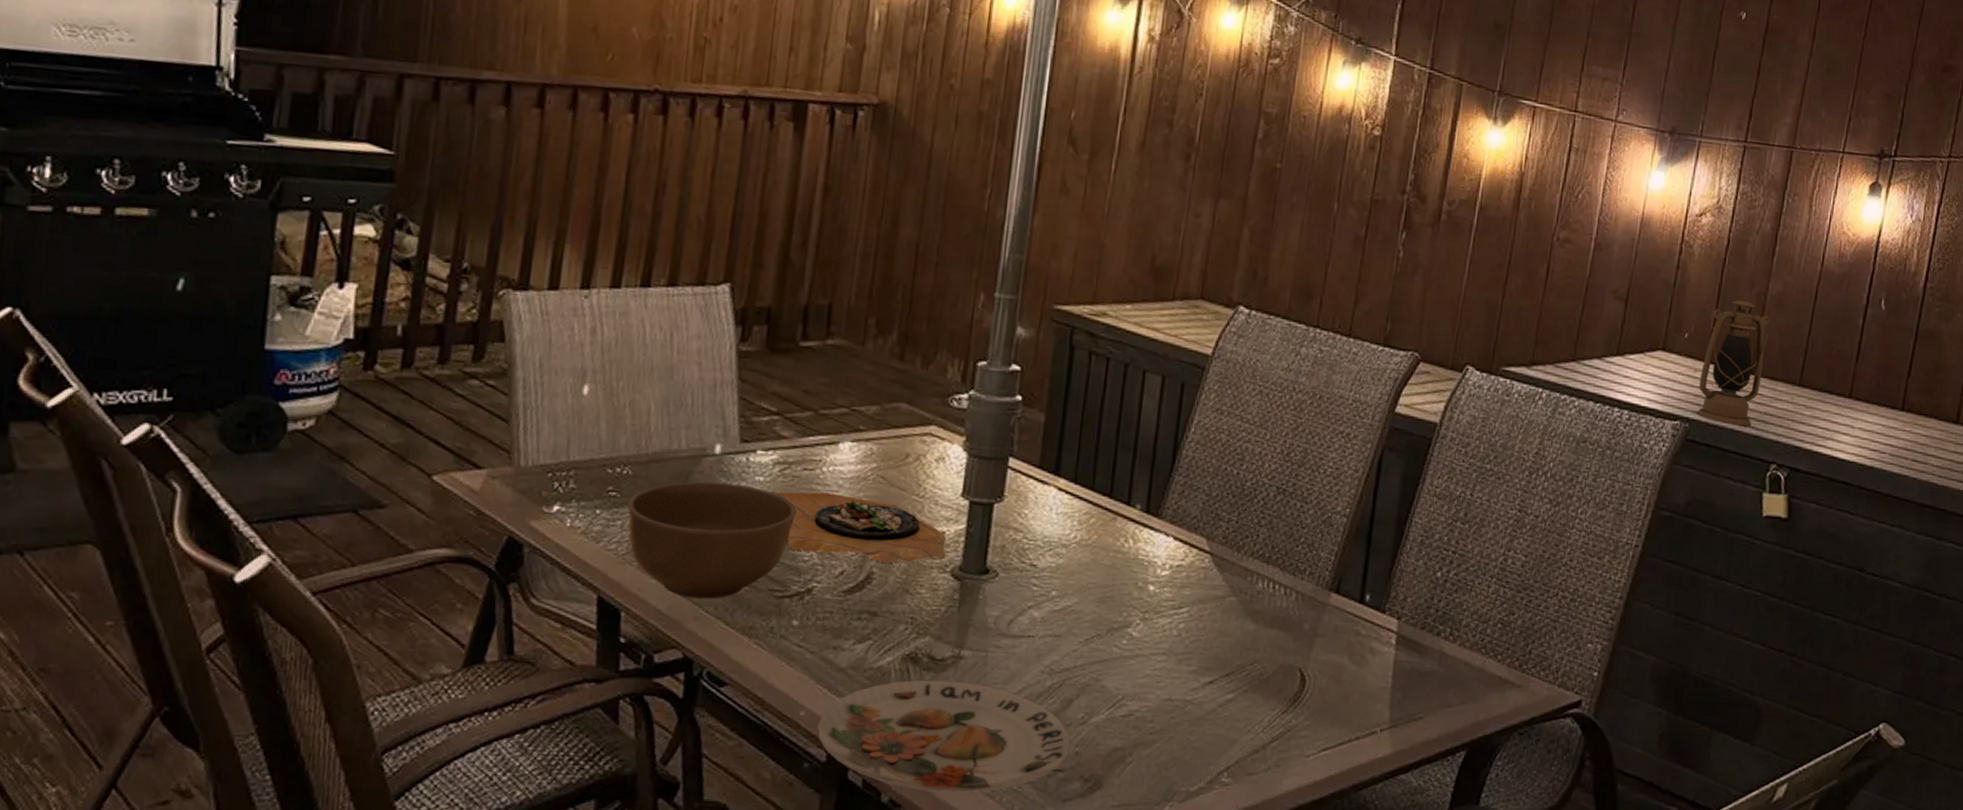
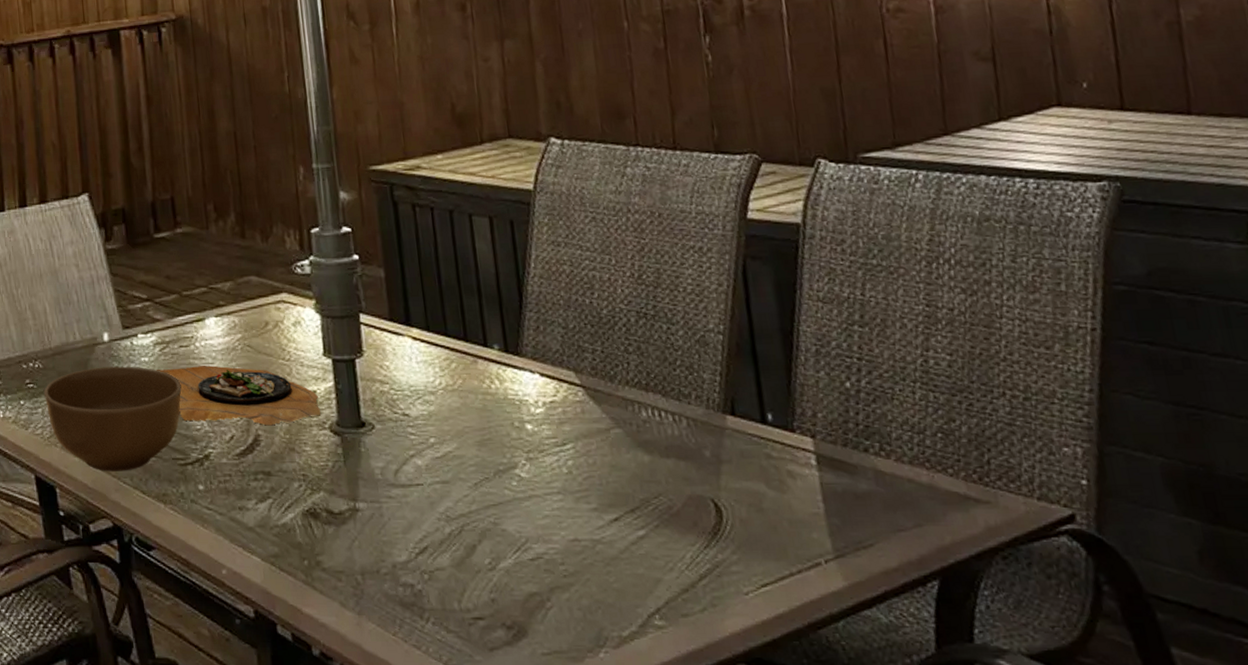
plate: present [817,679,1071,793] -> none [240,533,485,644]
lantern: present [1696,288,1770,427] -> none [1112,20,1209,177]

